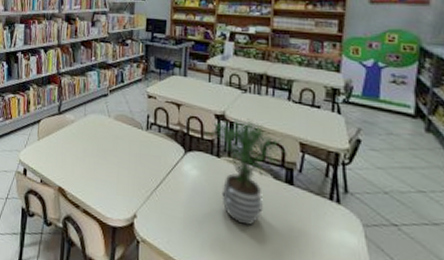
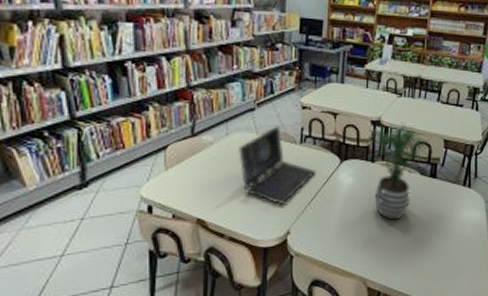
laptop: none [93,111,162,186] -> present [238,126,316,204]

